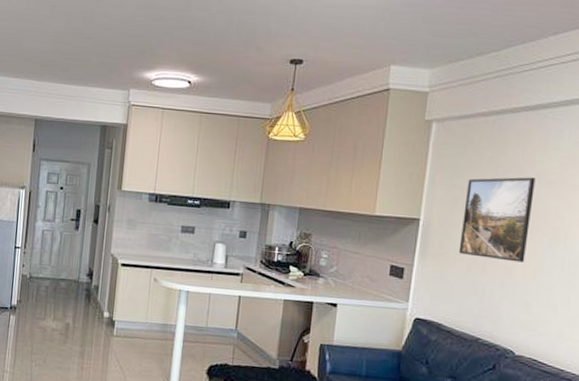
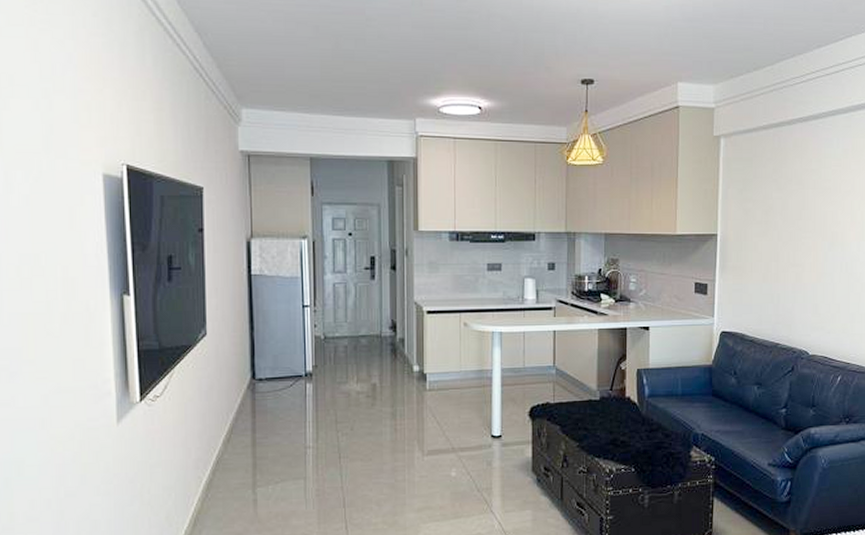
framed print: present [458,177,536,263] -> none [754,186,813,267]

